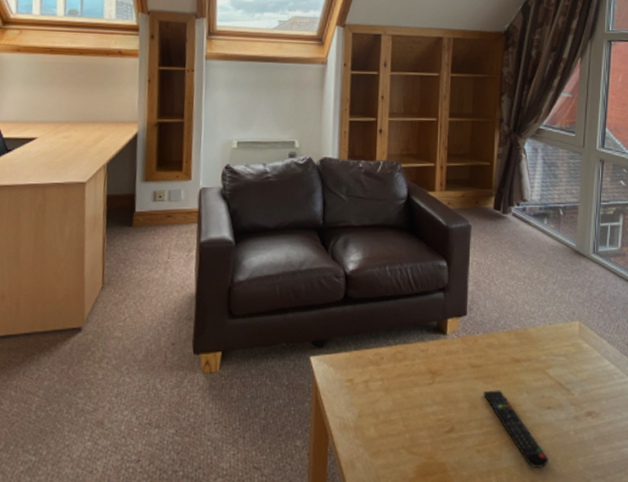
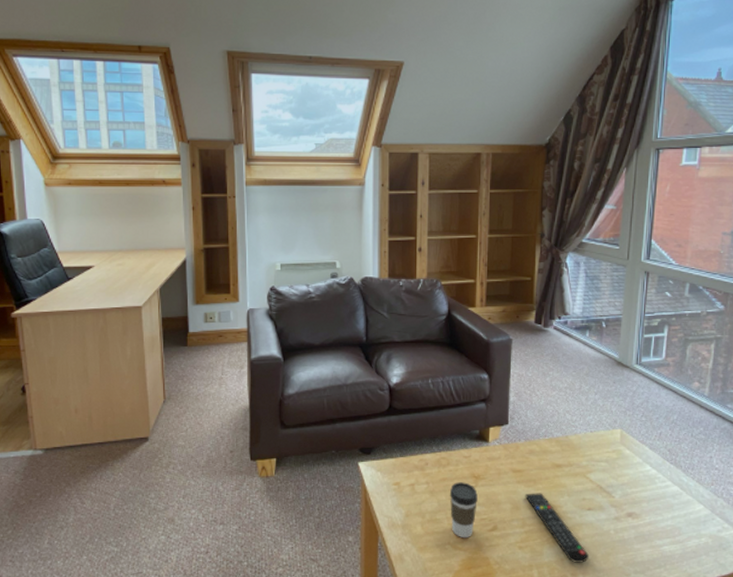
coffee cup: none [405,378,435,442] -> present [449,482,478,539]

